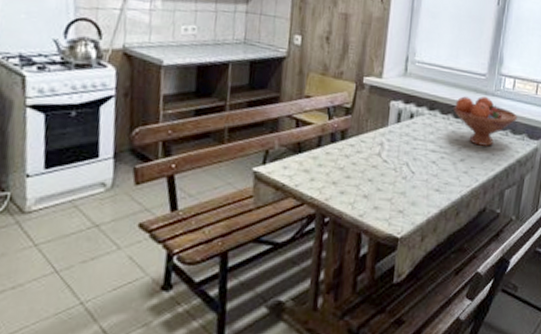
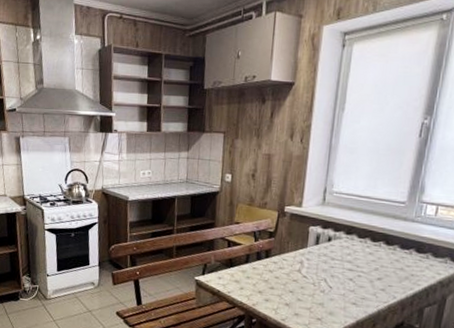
fruit bowl: present [454,96,517,146] -> none [371,222,439,268]

